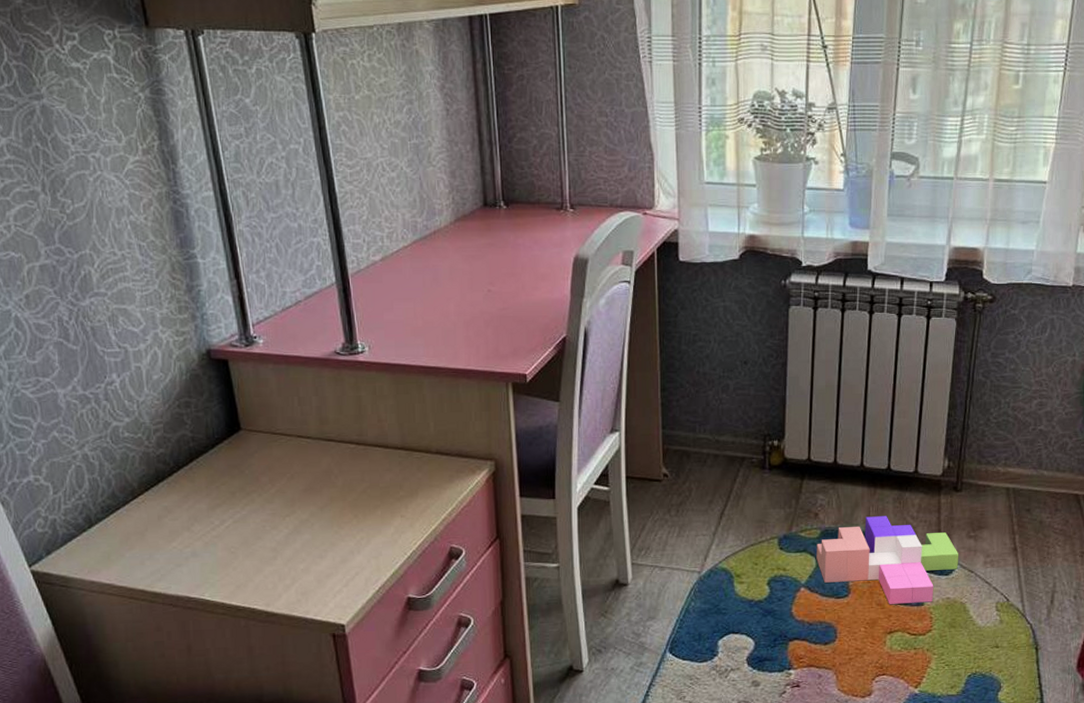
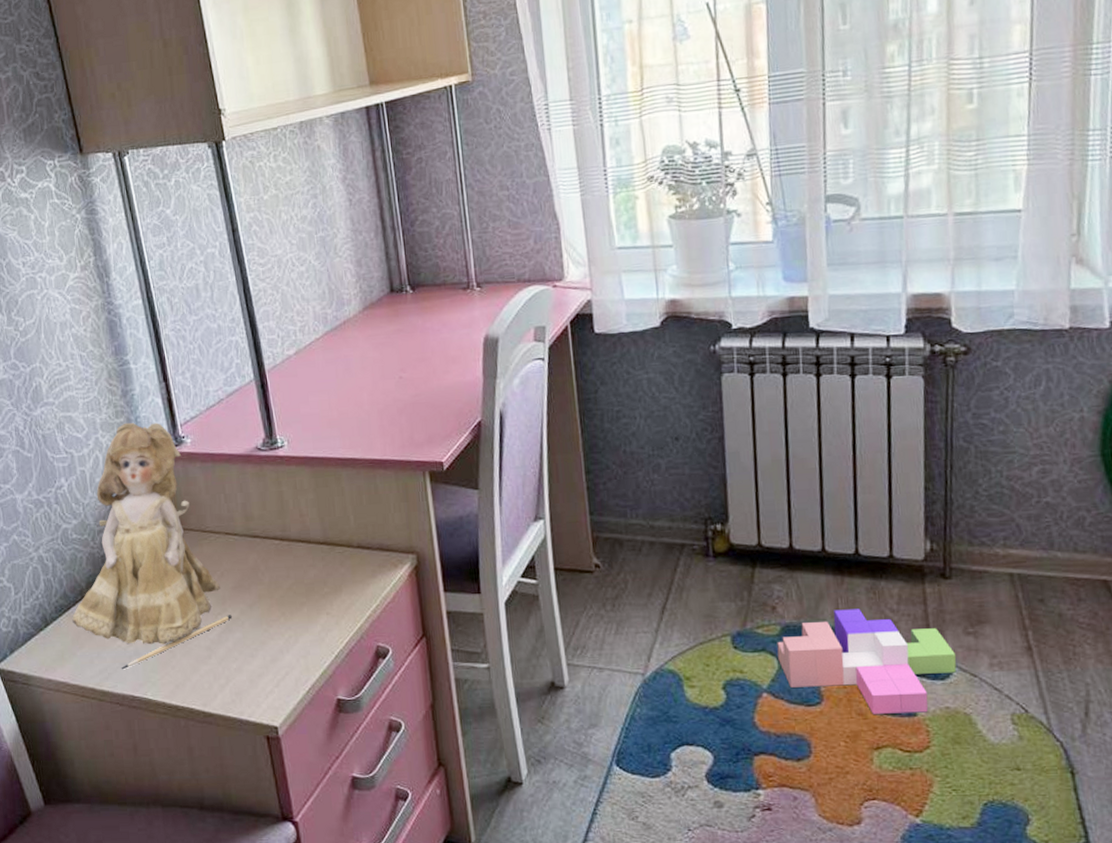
doll: none [120,319,290,546] -> present [71,422,220,645]
pencil: none [176,517,301,571] -> present [121,615,232,670]

